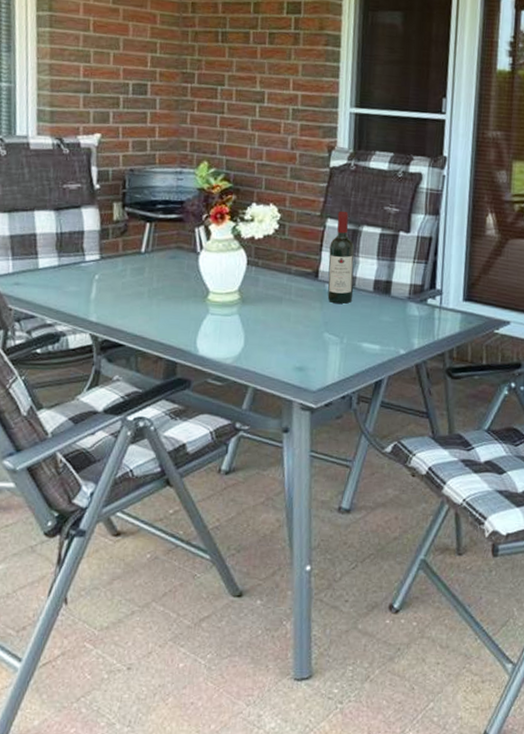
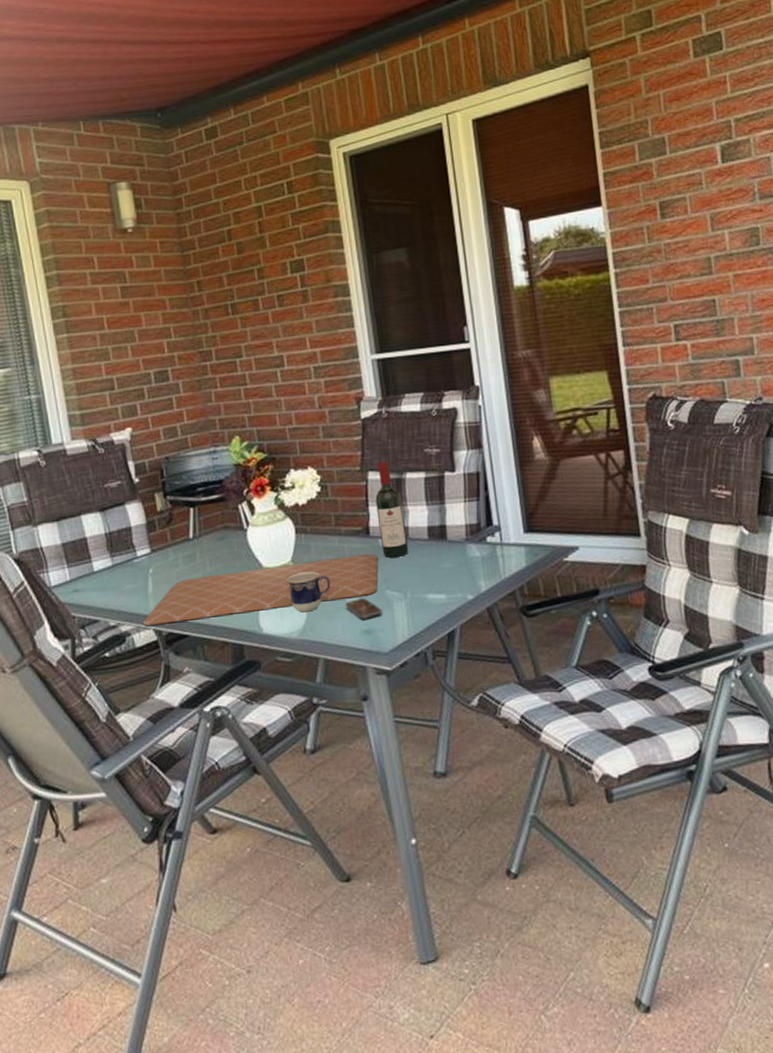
placemat: none [80,290,322,335] -> present [142,554,379,626]
cup: none [230,302,273,342] -> present [286,570,331,613]
mobile phone: none [283,336,317,357] -> present [346,598,383,620]

